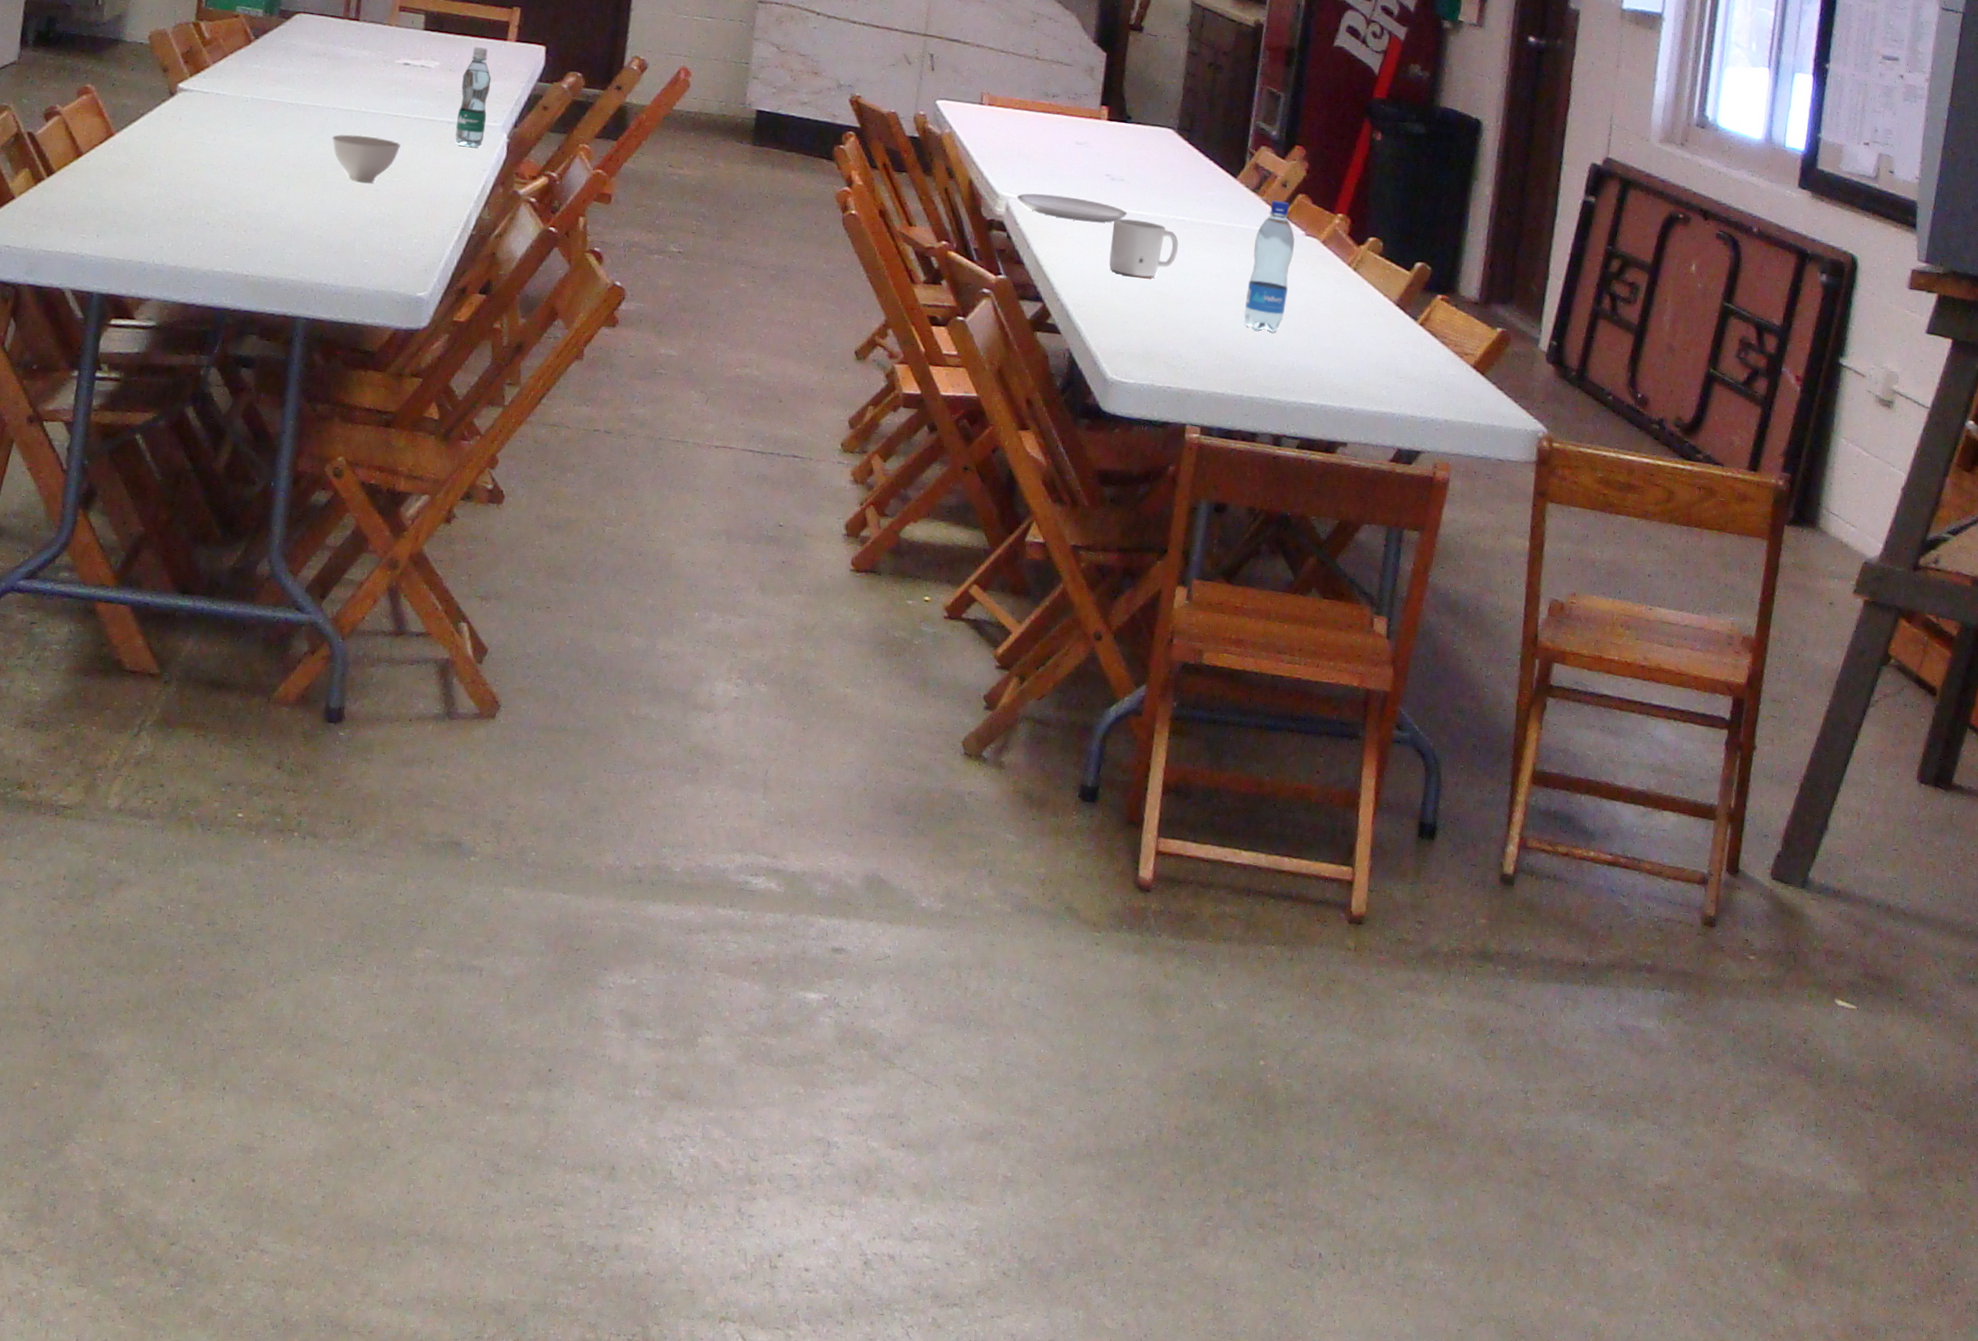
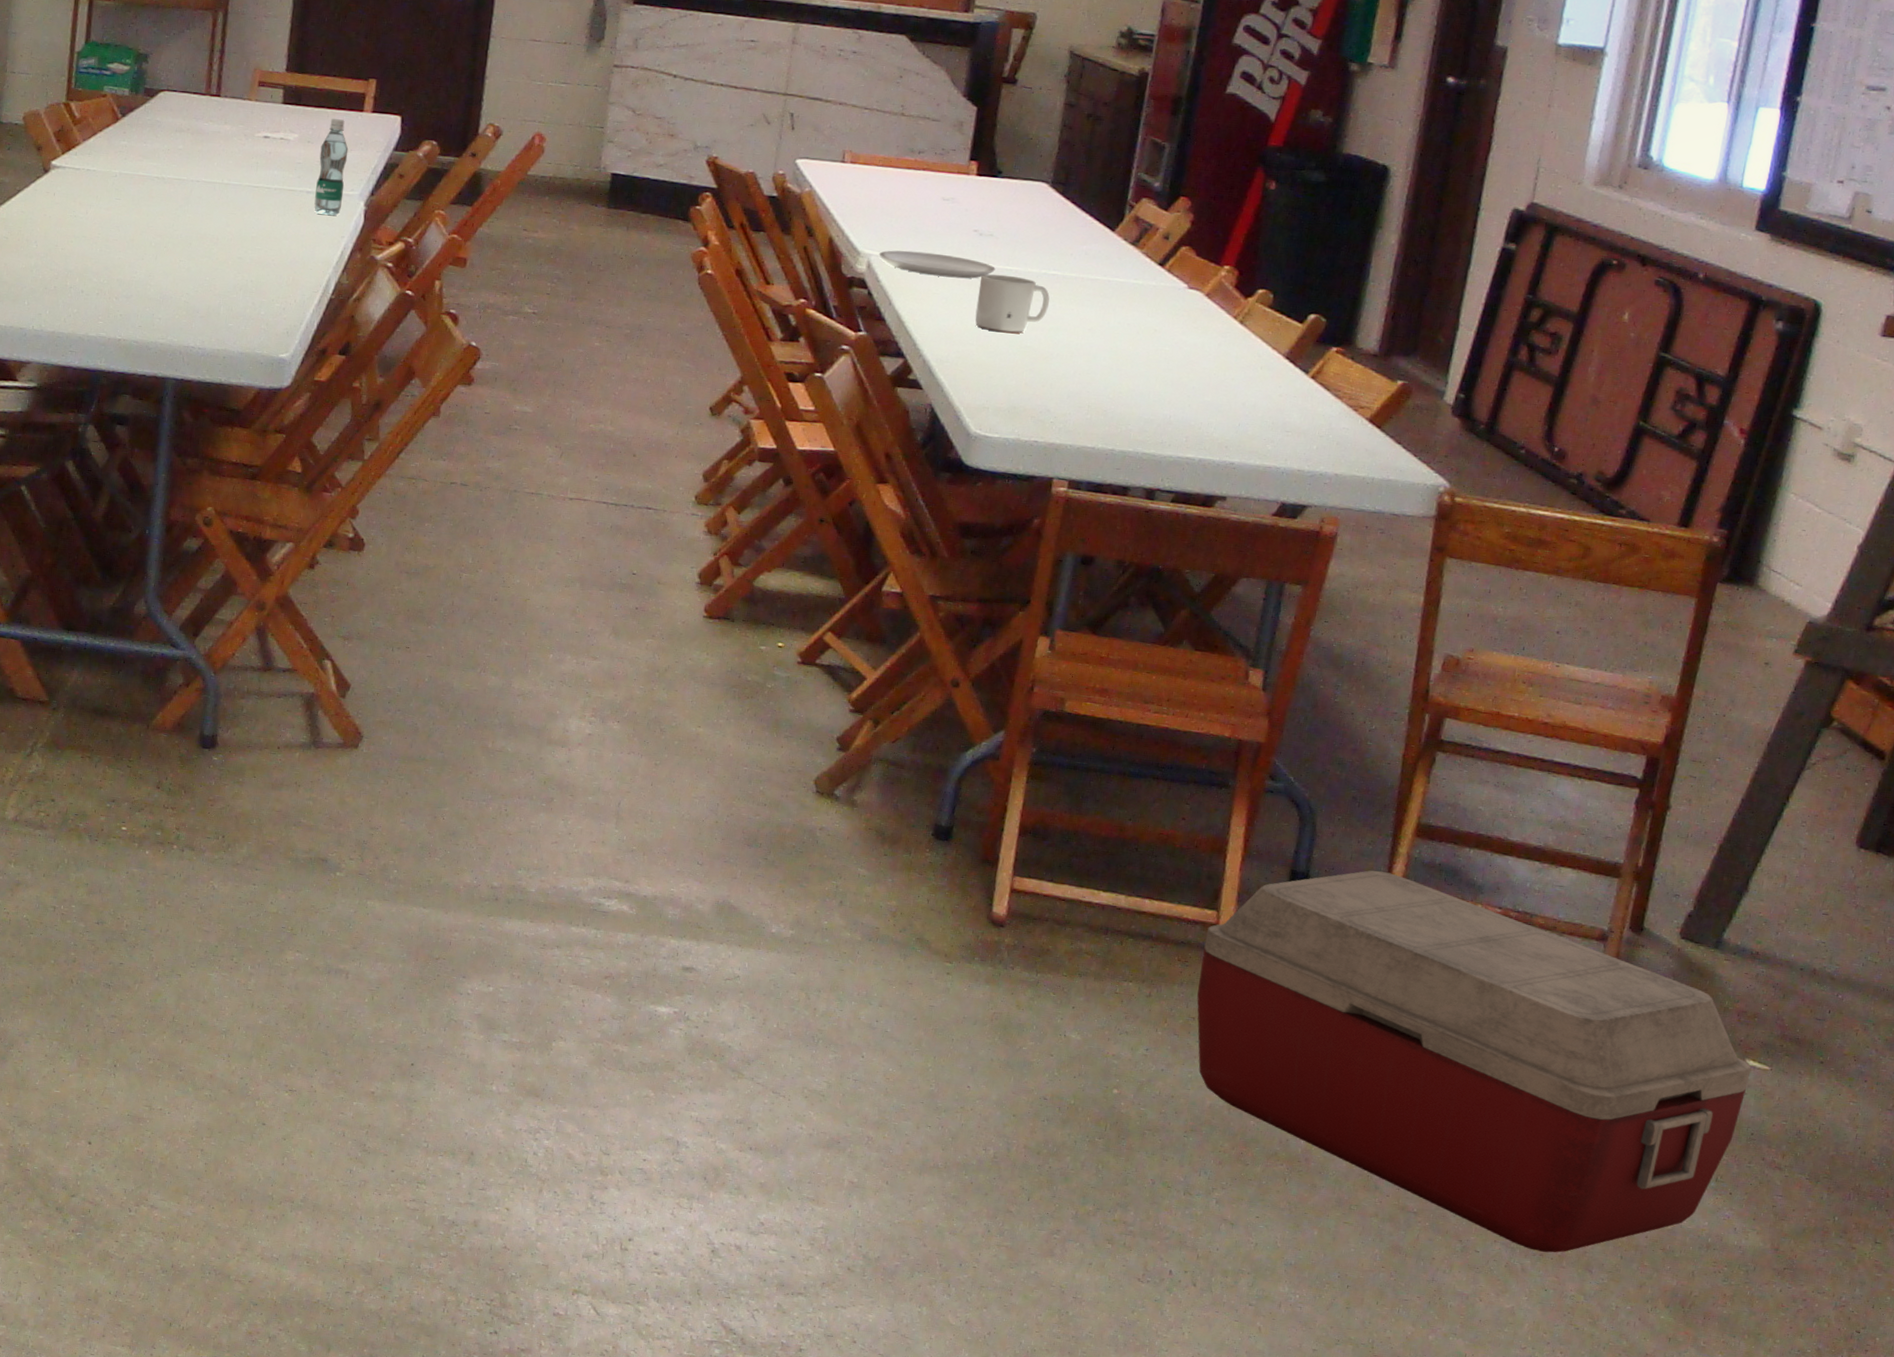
bowl: present [332,134,401,183] -> none [196,205,262,251]
bottle: present [1244,200,1295,332] -> none [1118,252,1176,386]
cooler: none [1336,820,1841,1210] -> present [1196,870,1752,1253]

